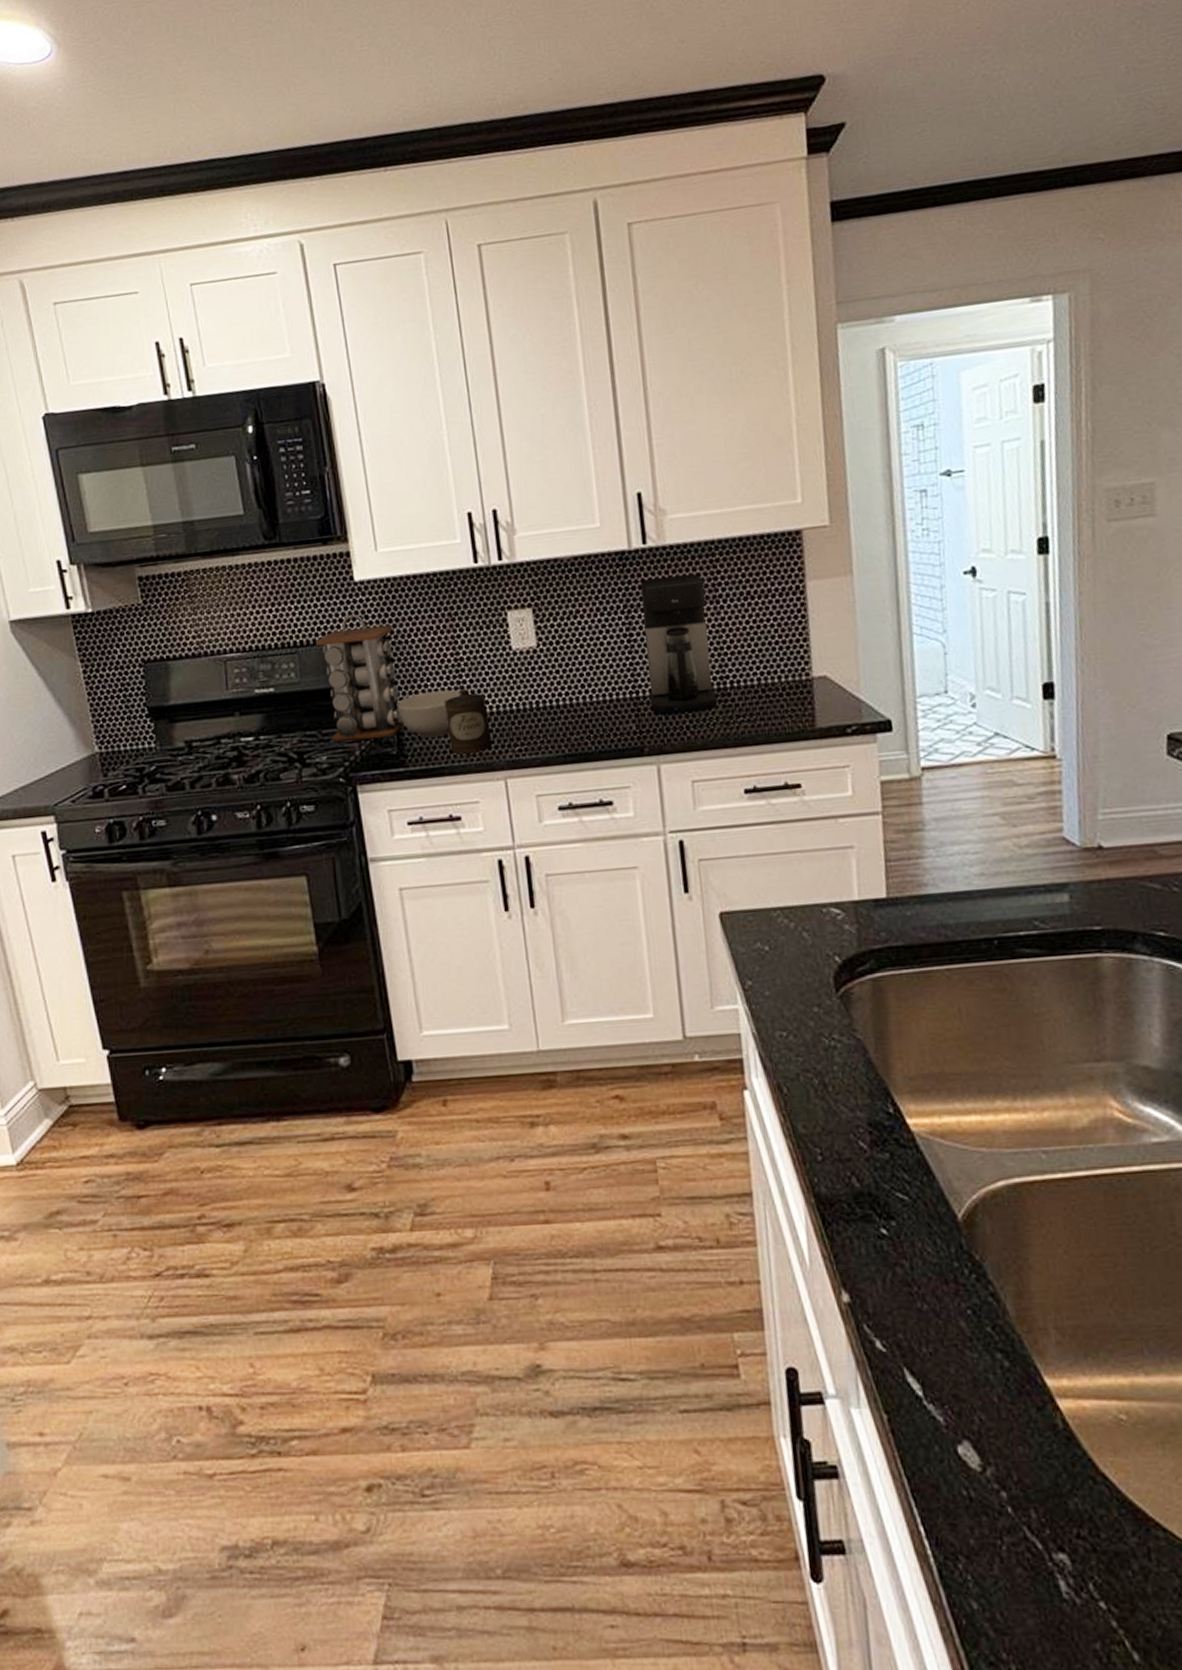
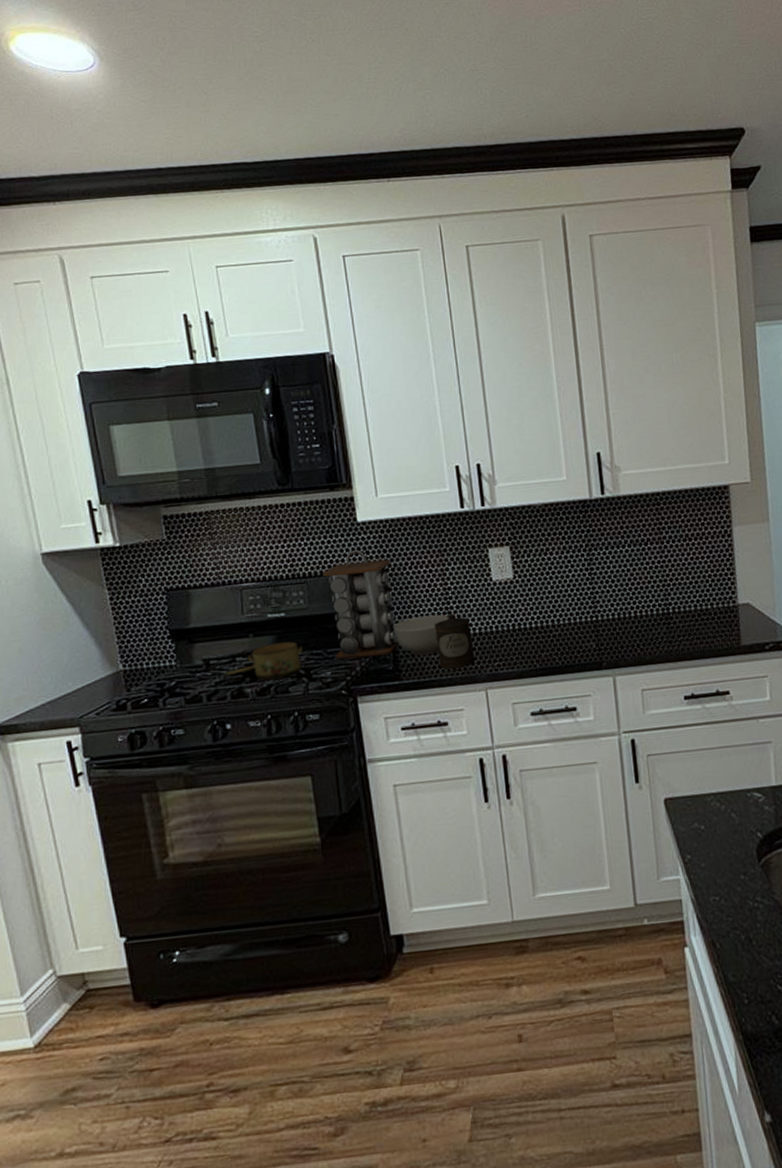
cooking pot: none [208,721,295,767] -> present [224,641,303,682]
coffee maker: present [640,574,717,715] -> none [599,520,662,635]

